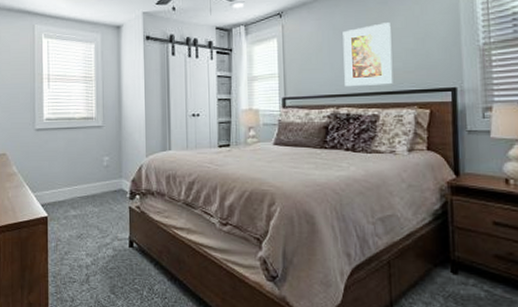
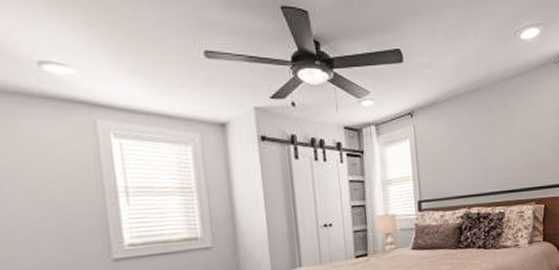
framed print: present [342,22,393,86] -> none [470,124,515,186]

